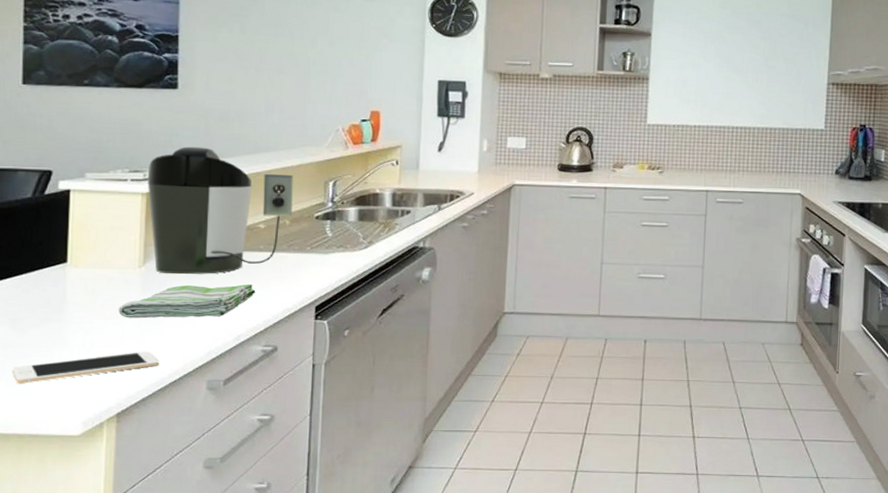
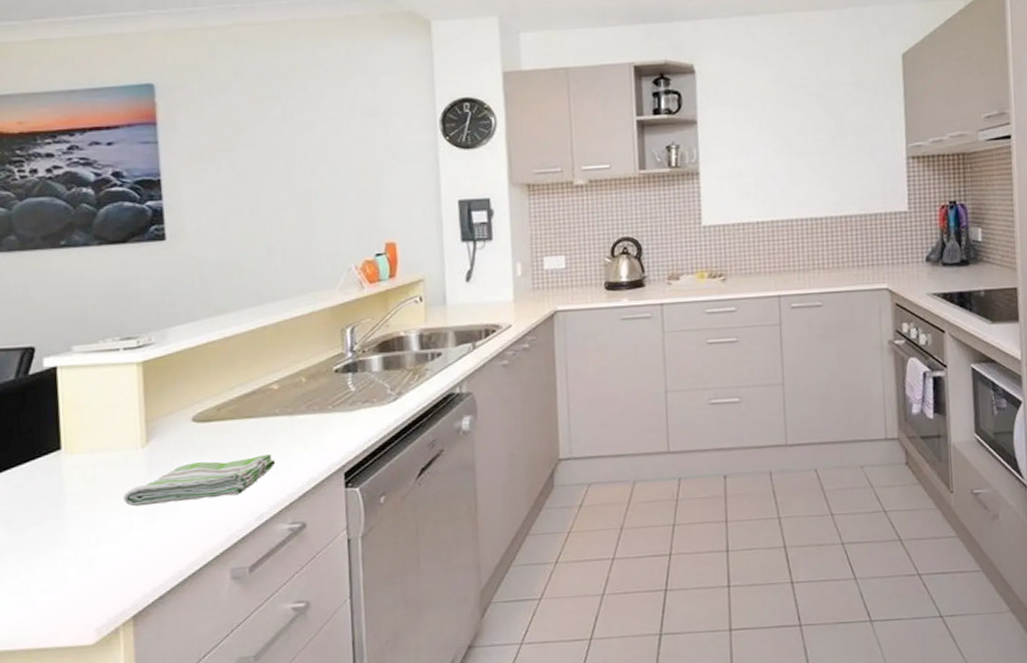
cell phone: present [11,351,159,384] -> none [11,541,174,592]
coffee maker: present [147,146,293,275] -> none [141,303,308,452]

